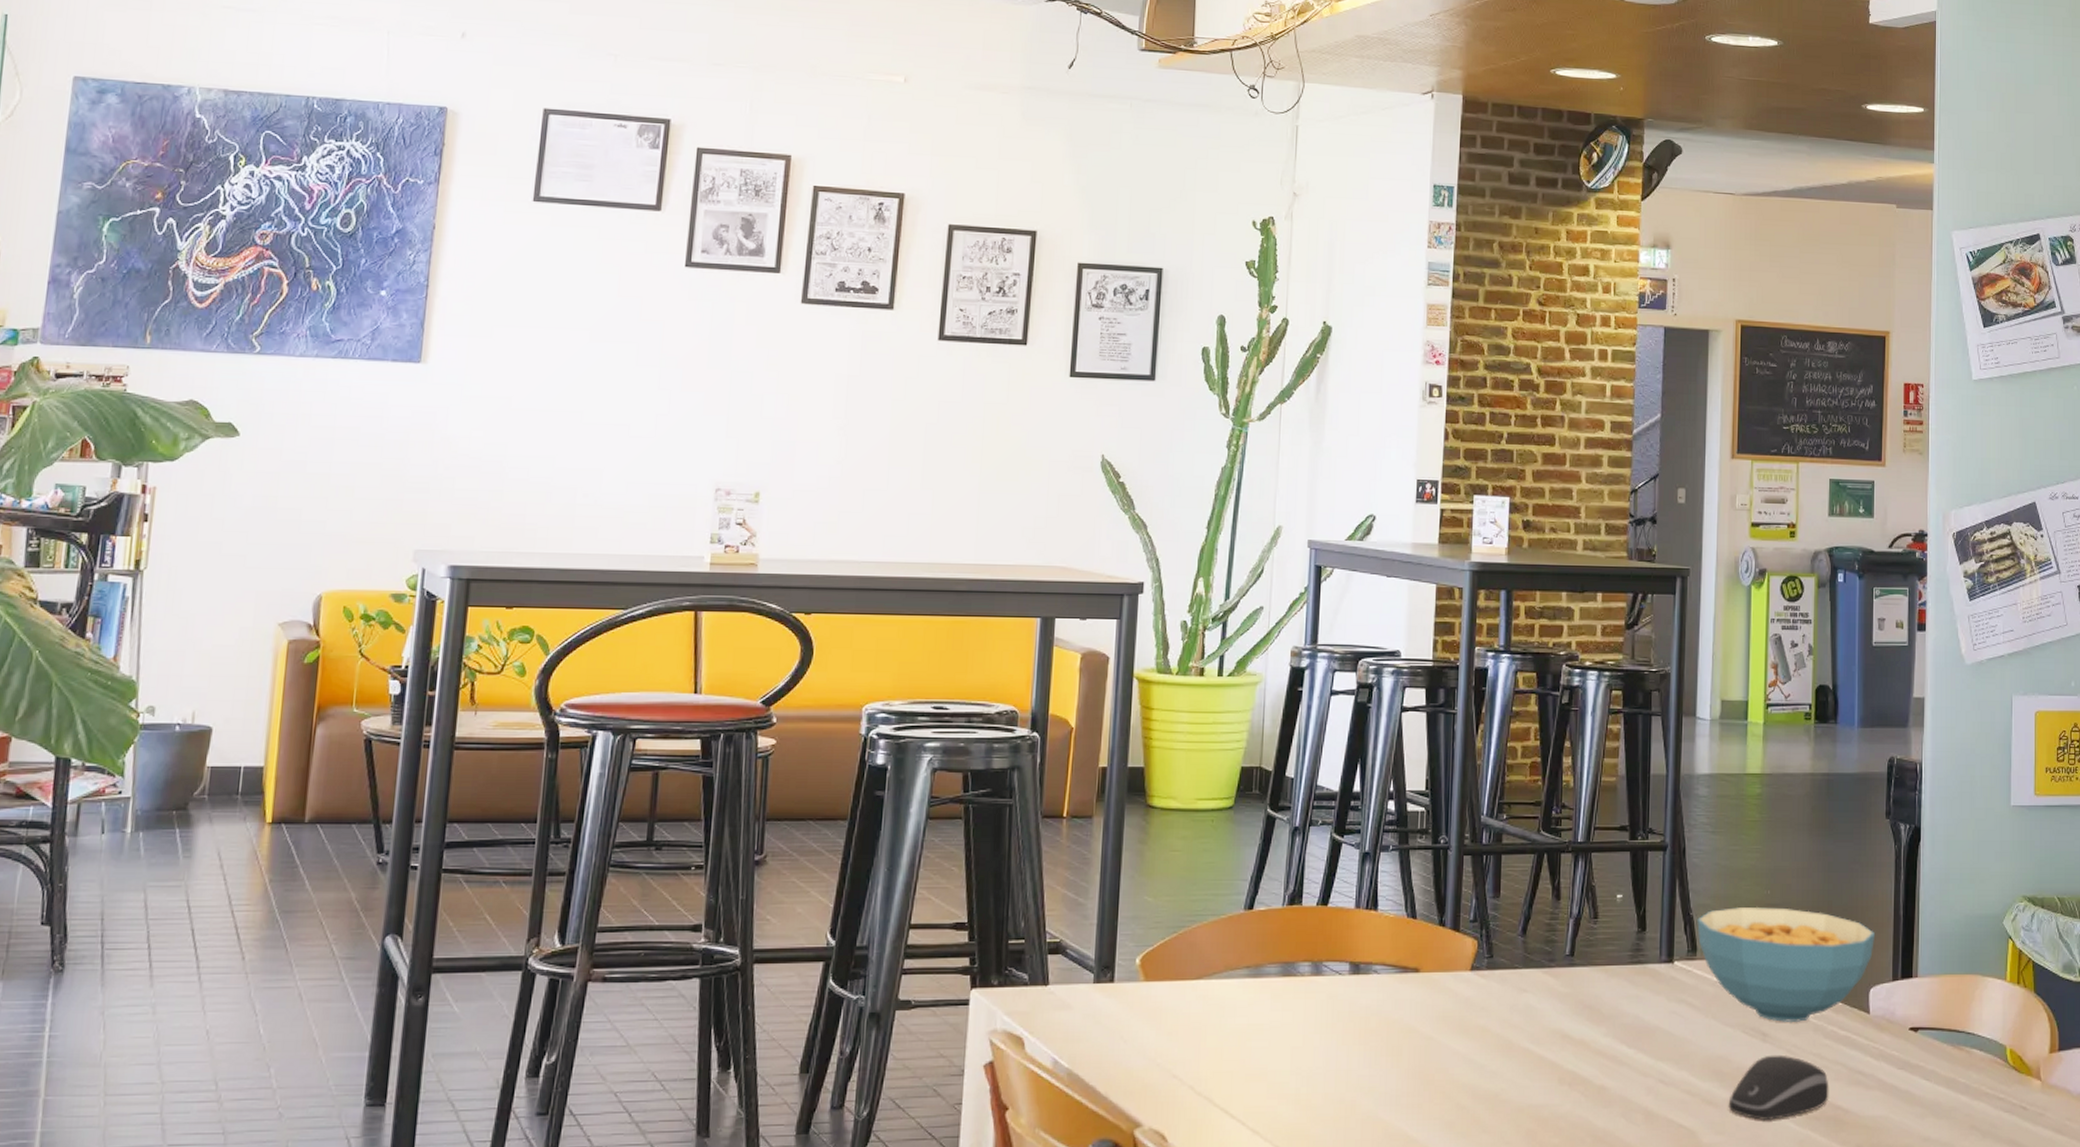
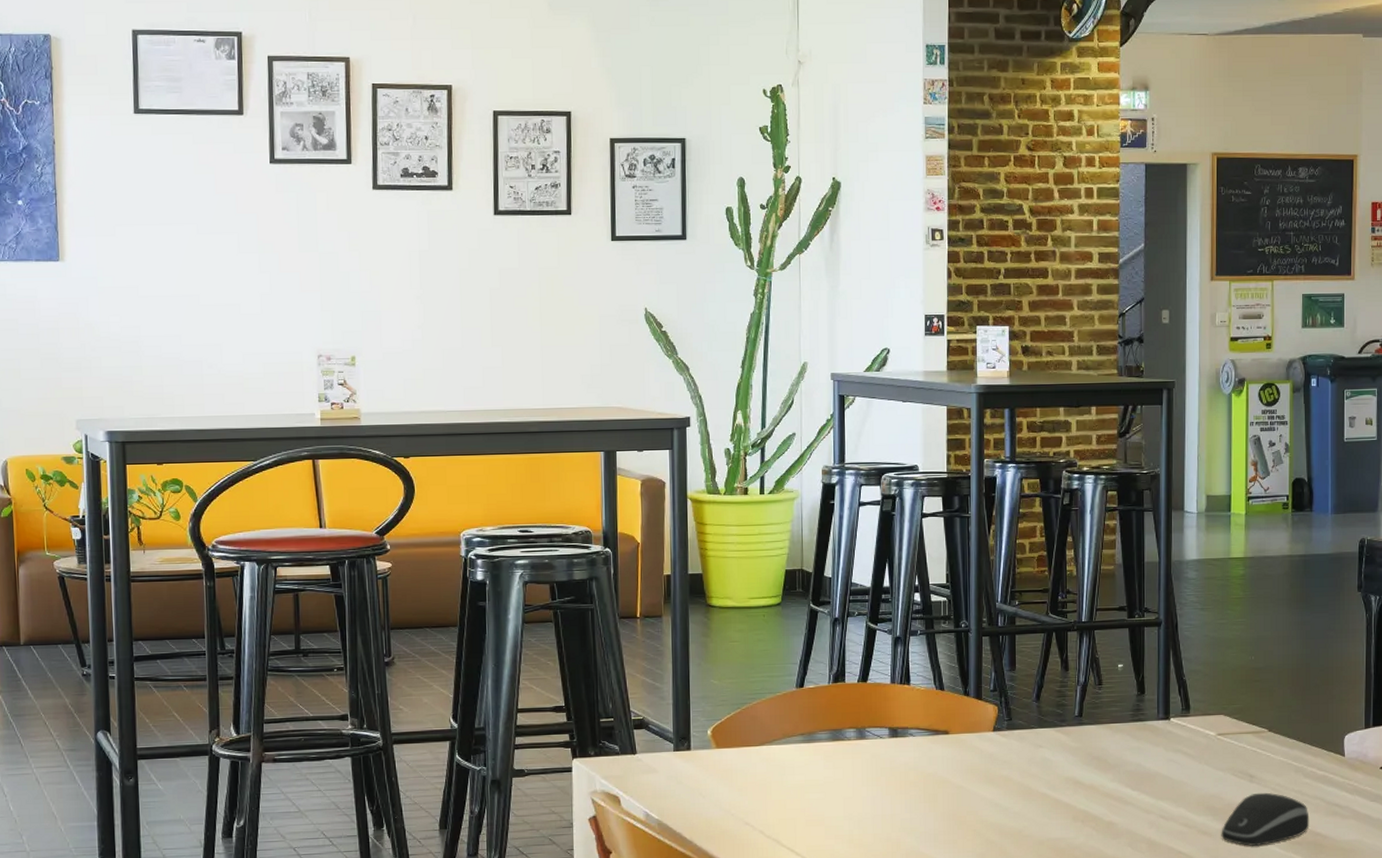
cereal bowl: present [1697,907,1876,1023] -> none [1190,670,1350,766]

